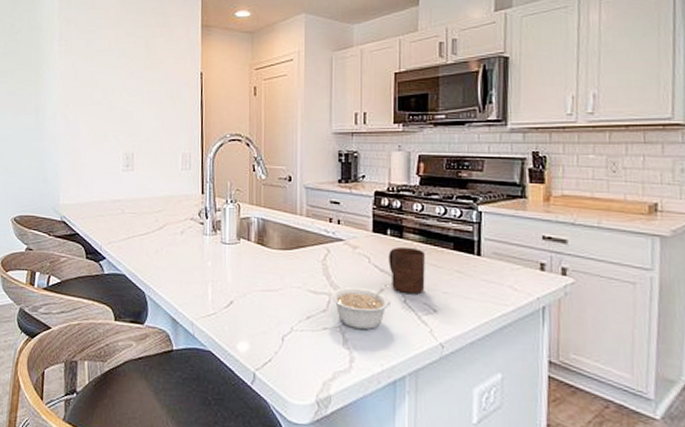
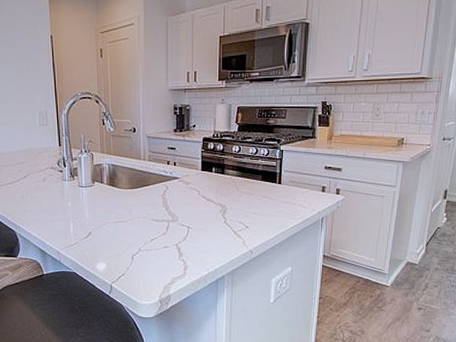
legume: present [330,285,390,330] -> none [169,211,214,246]
cup: present [388,246,425,295] -> none [213,180,240,216]

